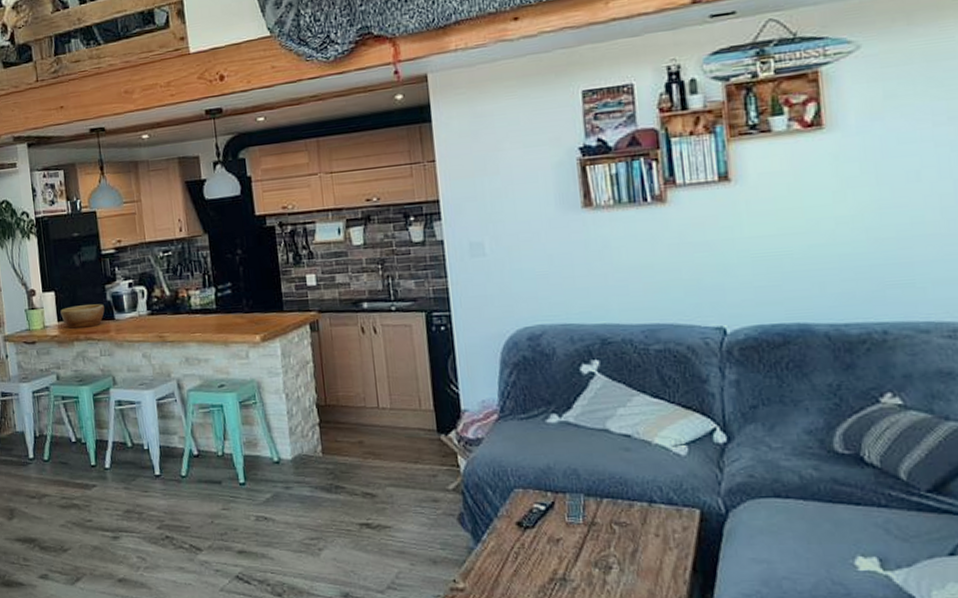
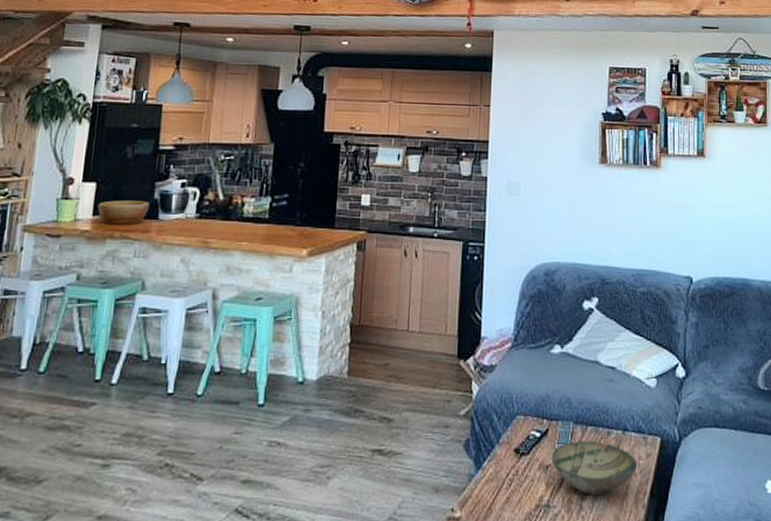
bowl: none [562,513,672,571] -> present [551,441,637,497]

